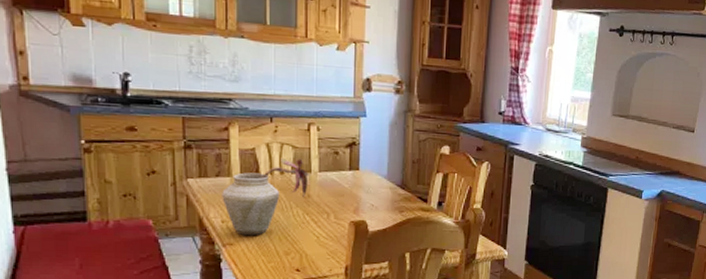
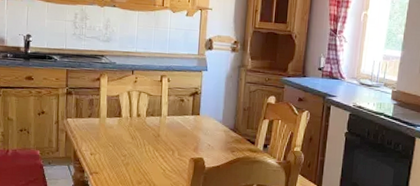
vase: present [222,158,310,236] -> none [92,104,161,167]

